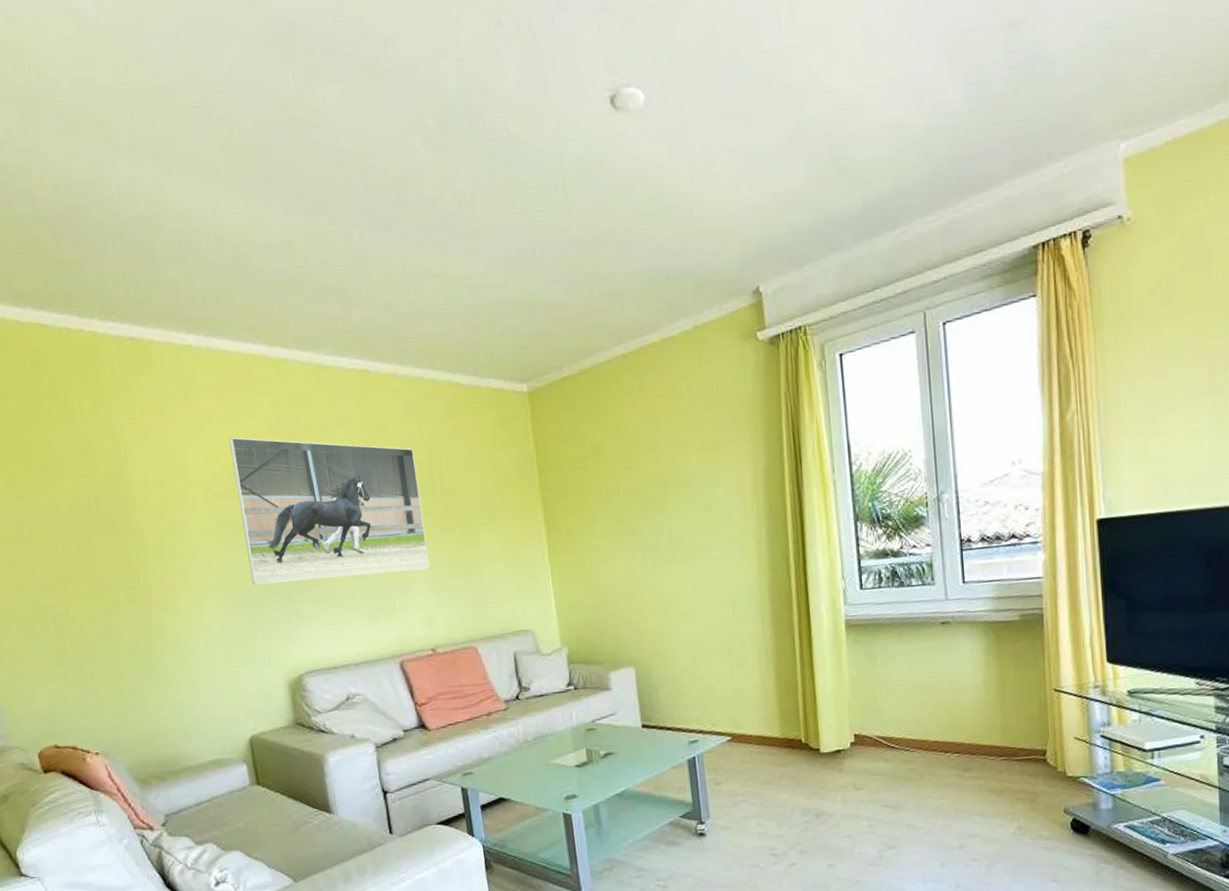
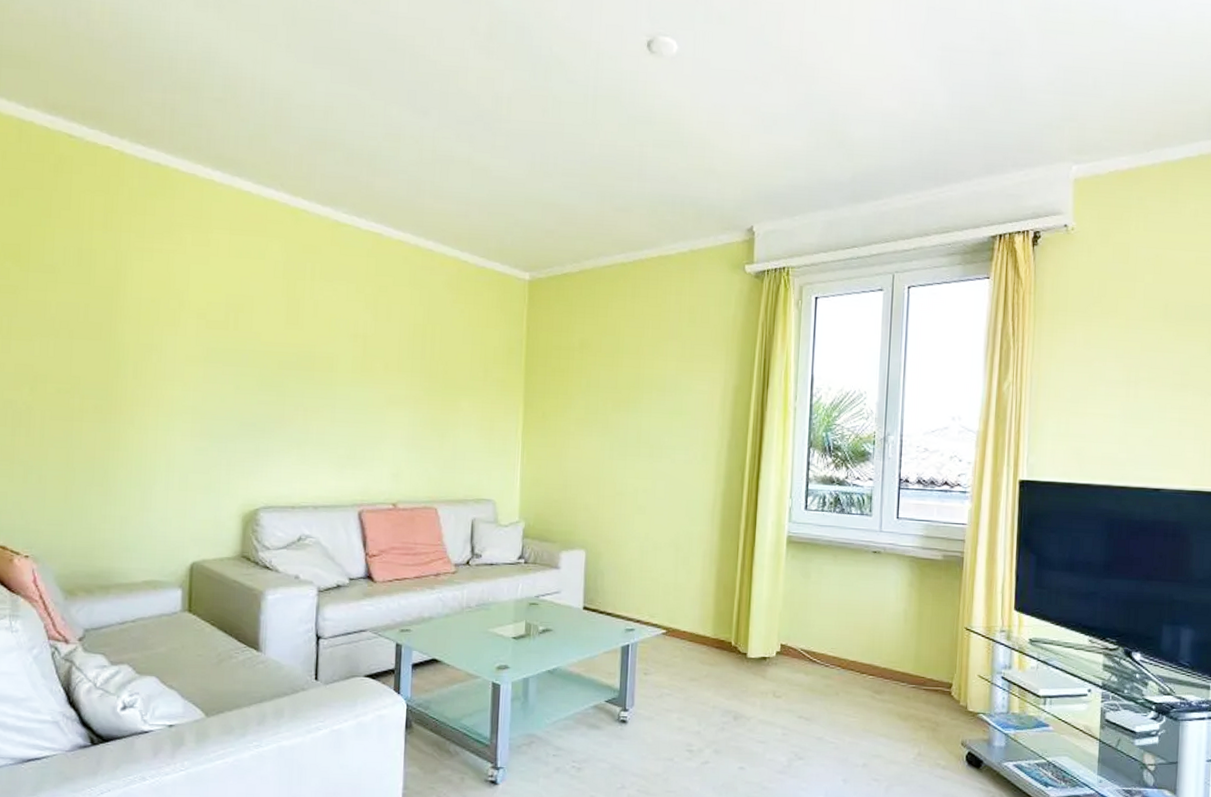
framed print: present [229,437,430,586] -> none [227,272,411,427]

